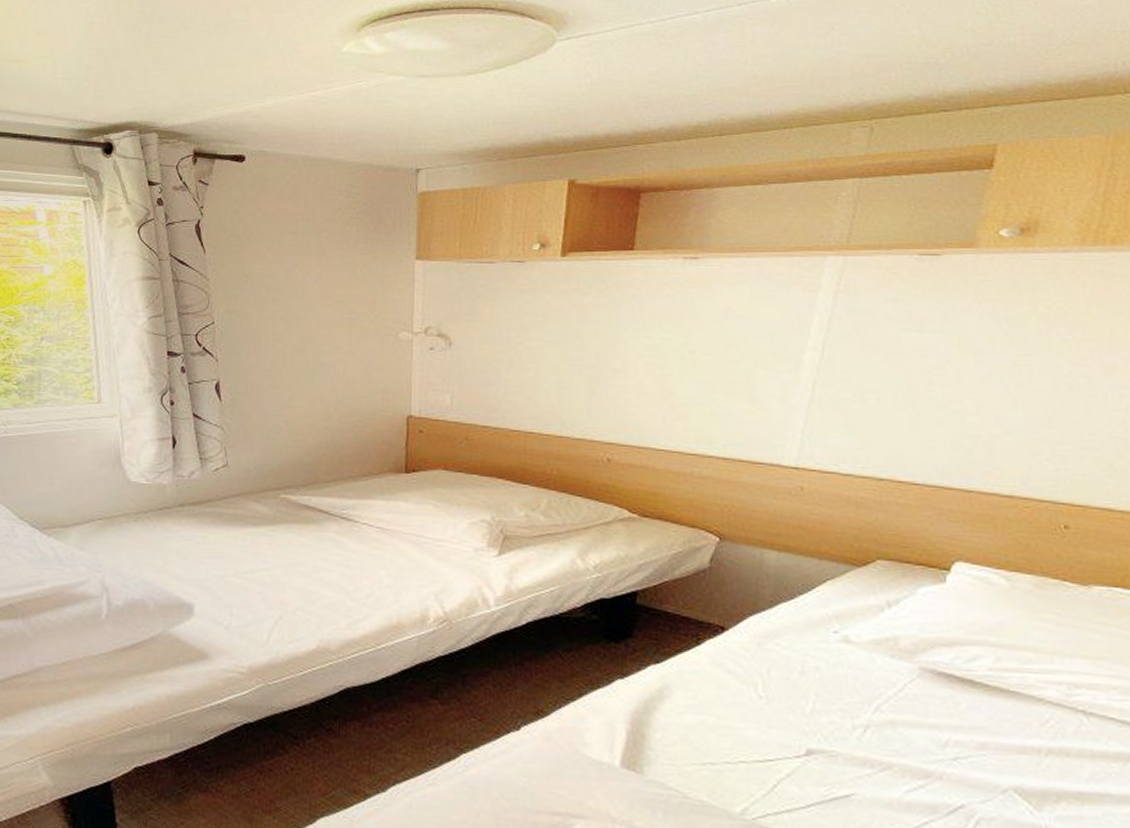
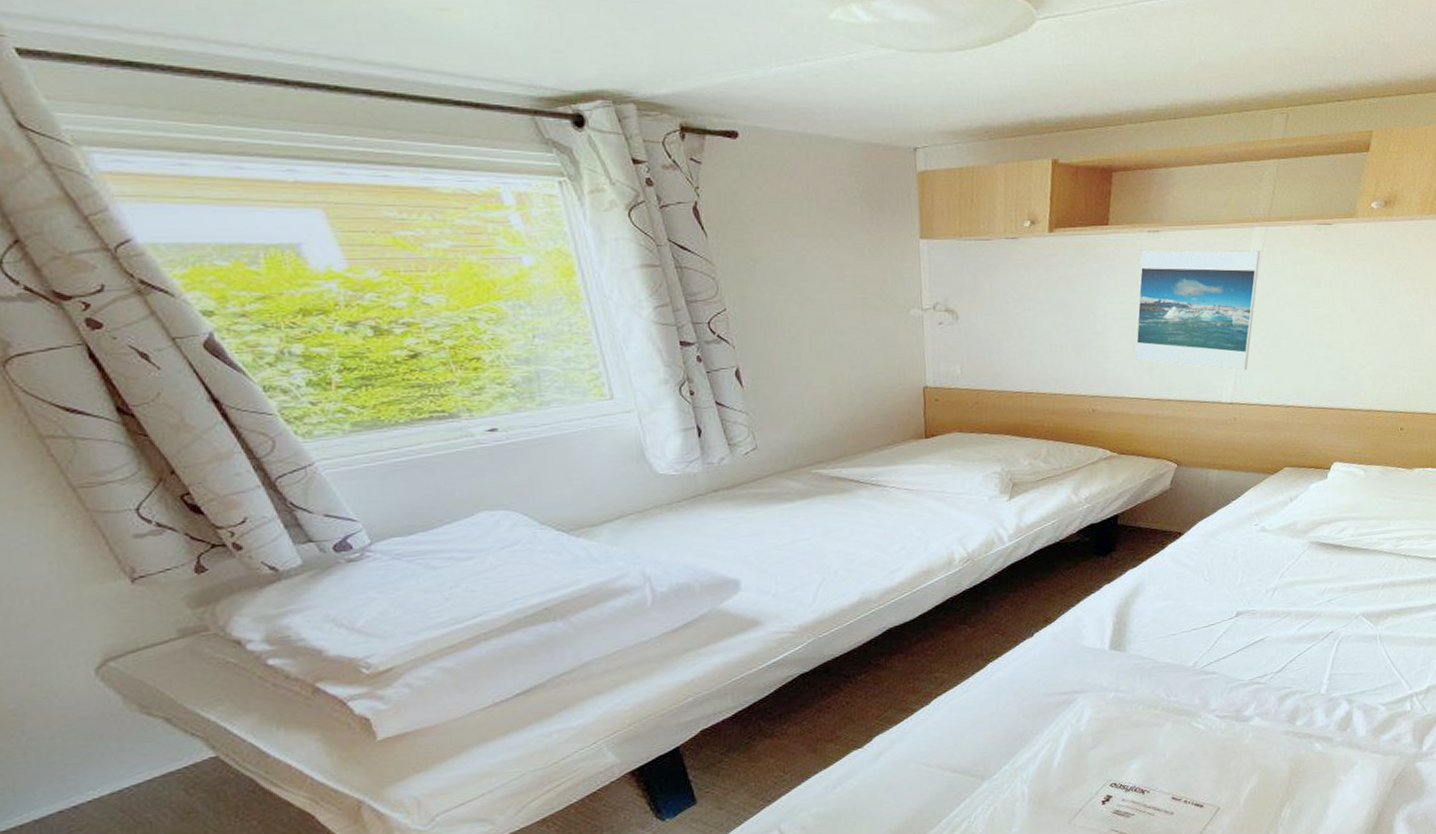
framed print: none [663,278,837,429] -> present [1134,249,1261,371]

